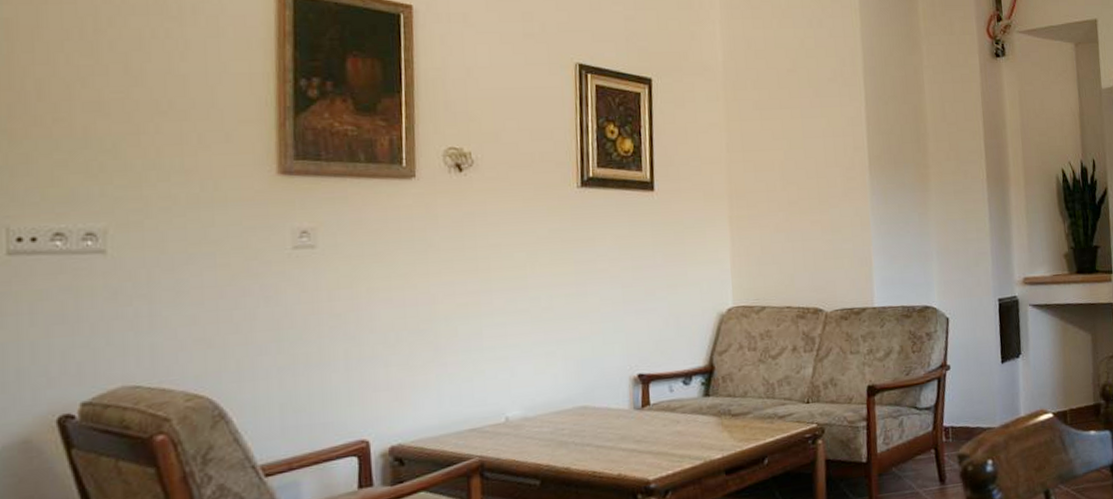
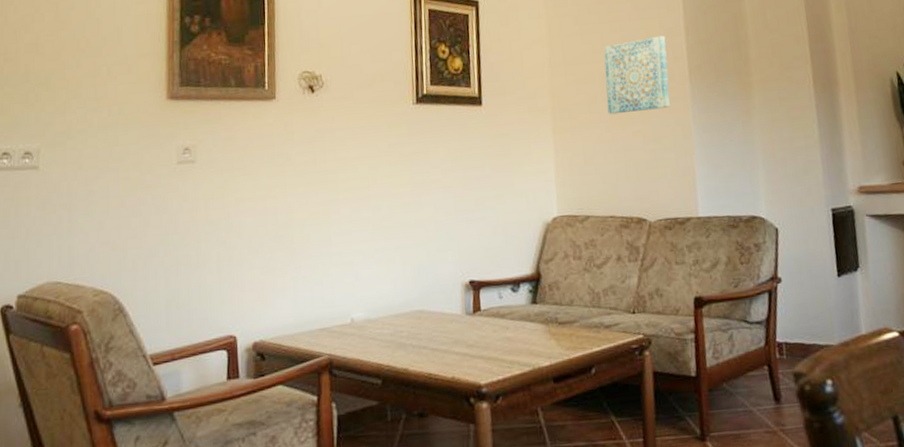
wall art: none [784,124,850,204] -> present [603,35,670,115]

